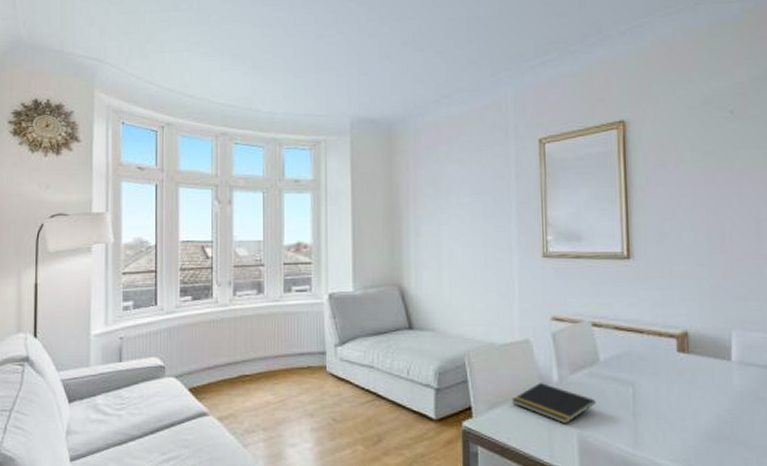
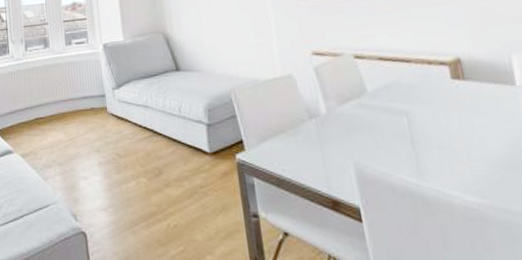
notepad: present [512,383,596,424] -> none [281,116,369,155]

